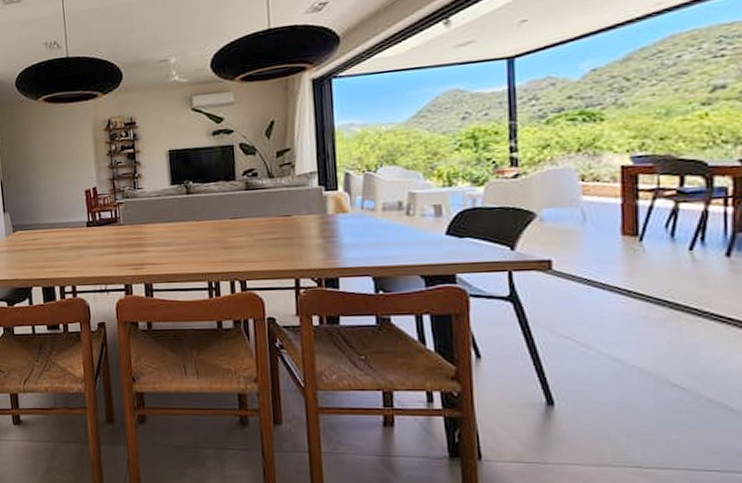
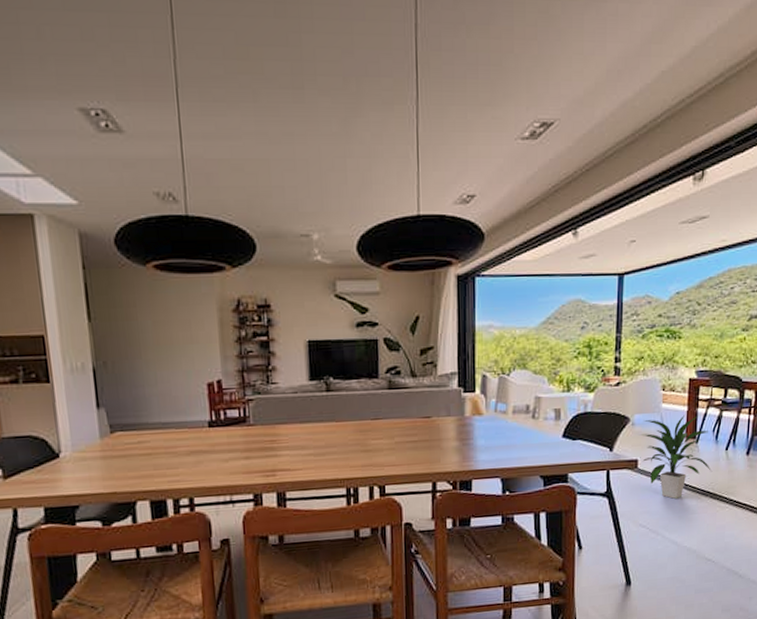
indoor plant: none [553,208,670,307] -> present [640,415,713,499]

